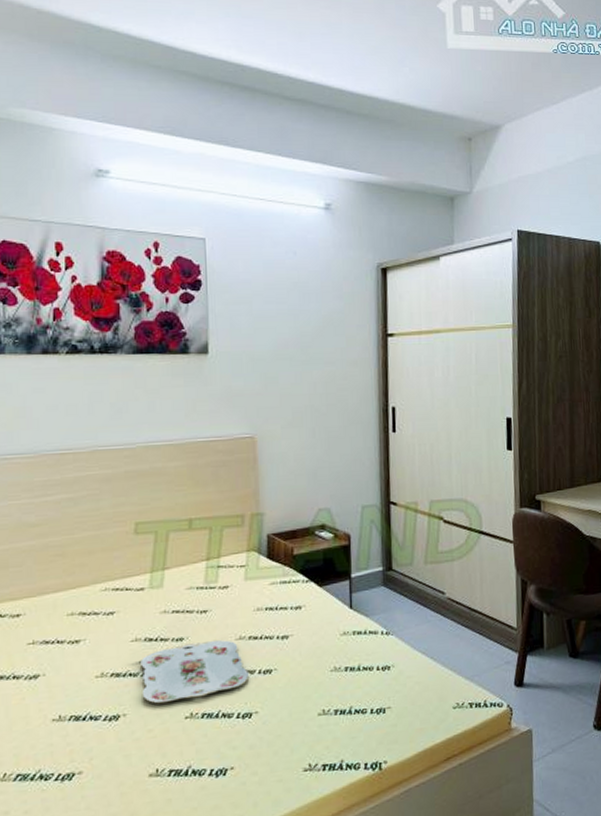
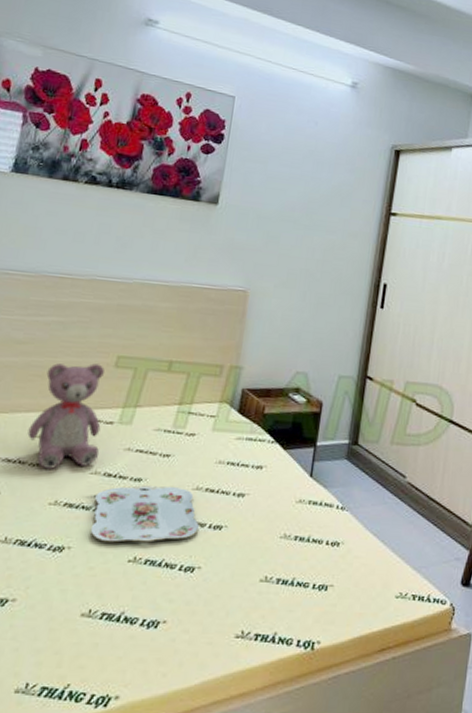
teddy bear: none [60,534,136,645] -> present [27,363,105,470]

